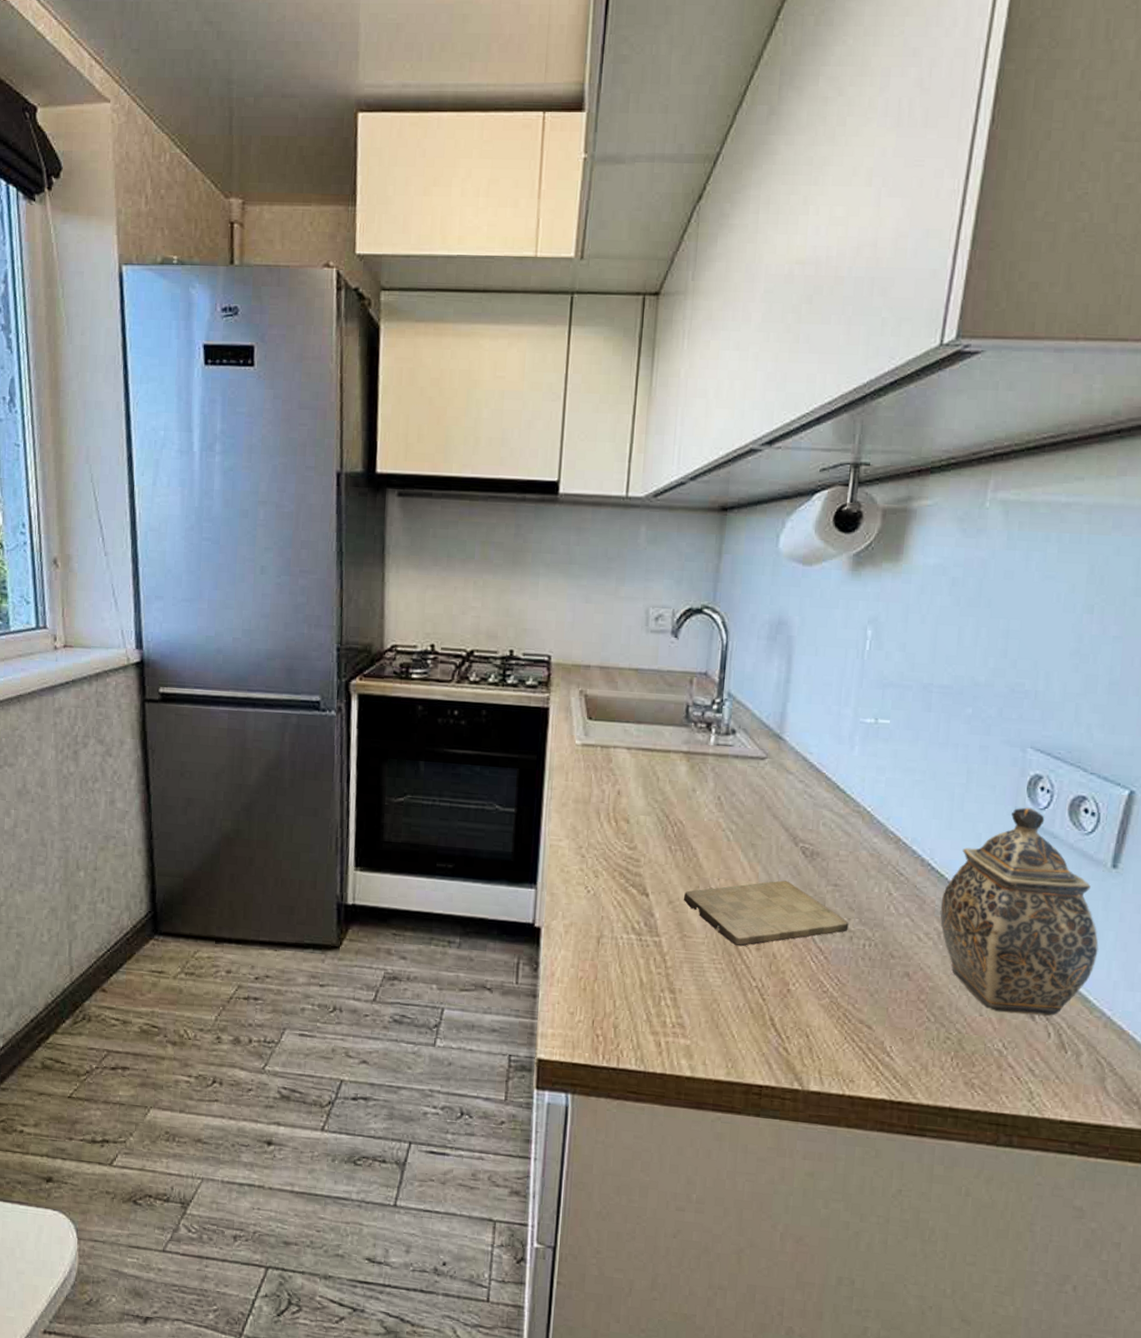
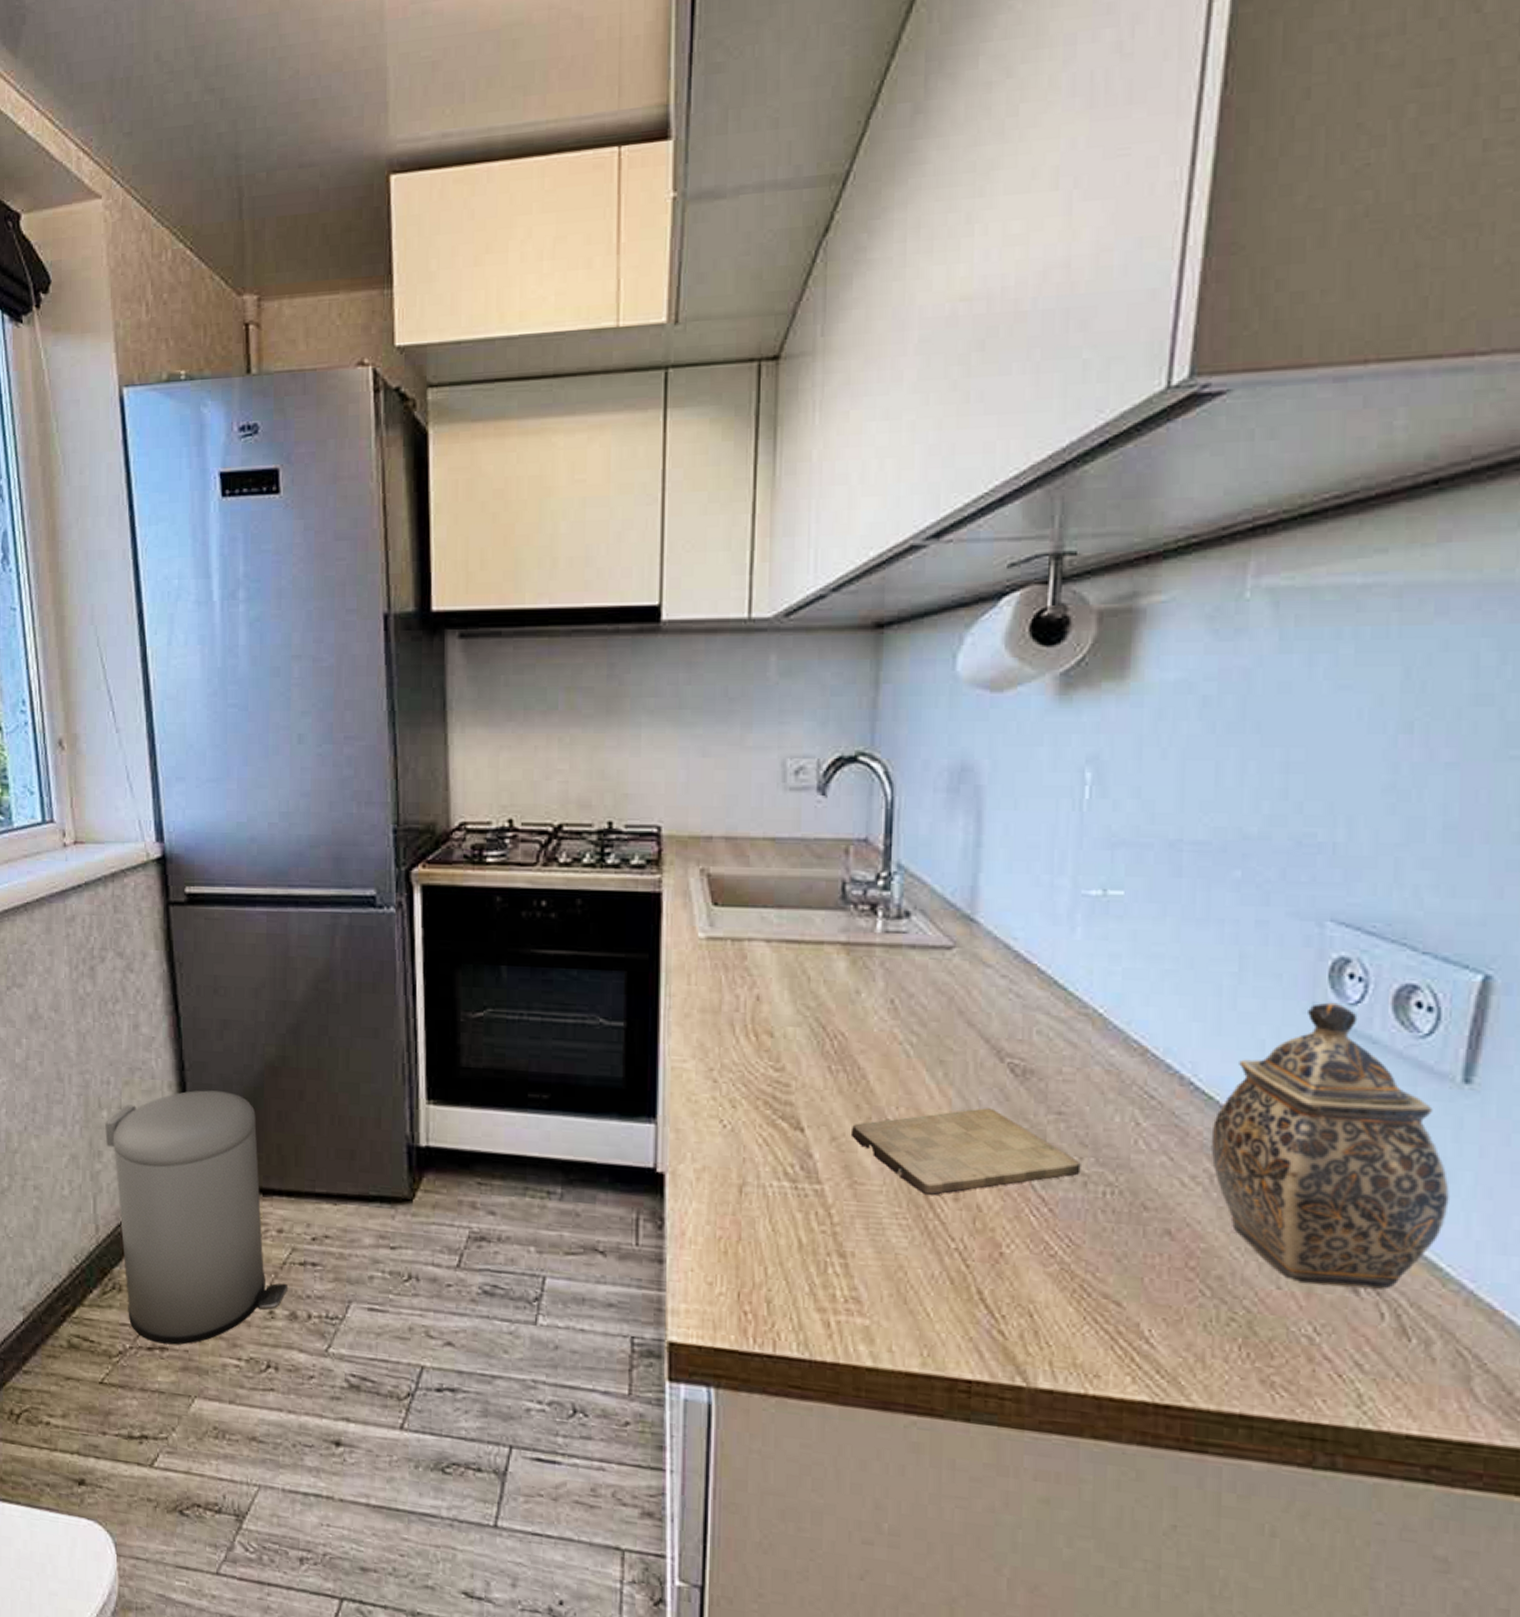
pedal bin: none [81,856,234,1065] -> present [104,1090,289,1345]

